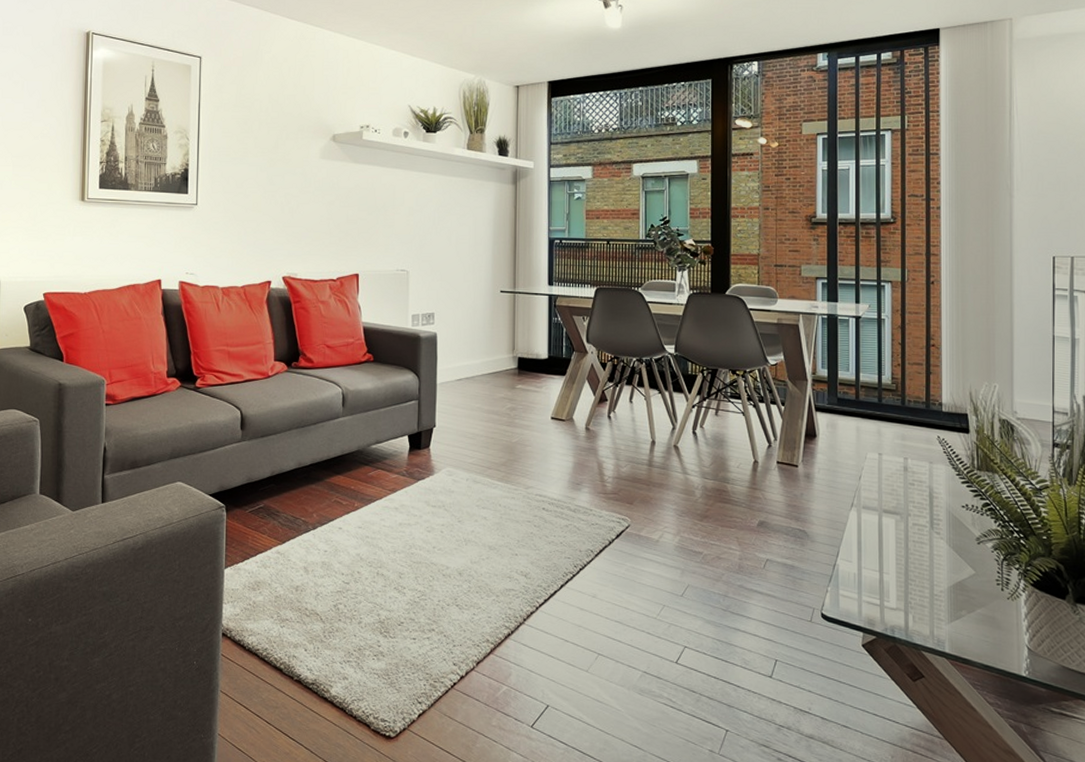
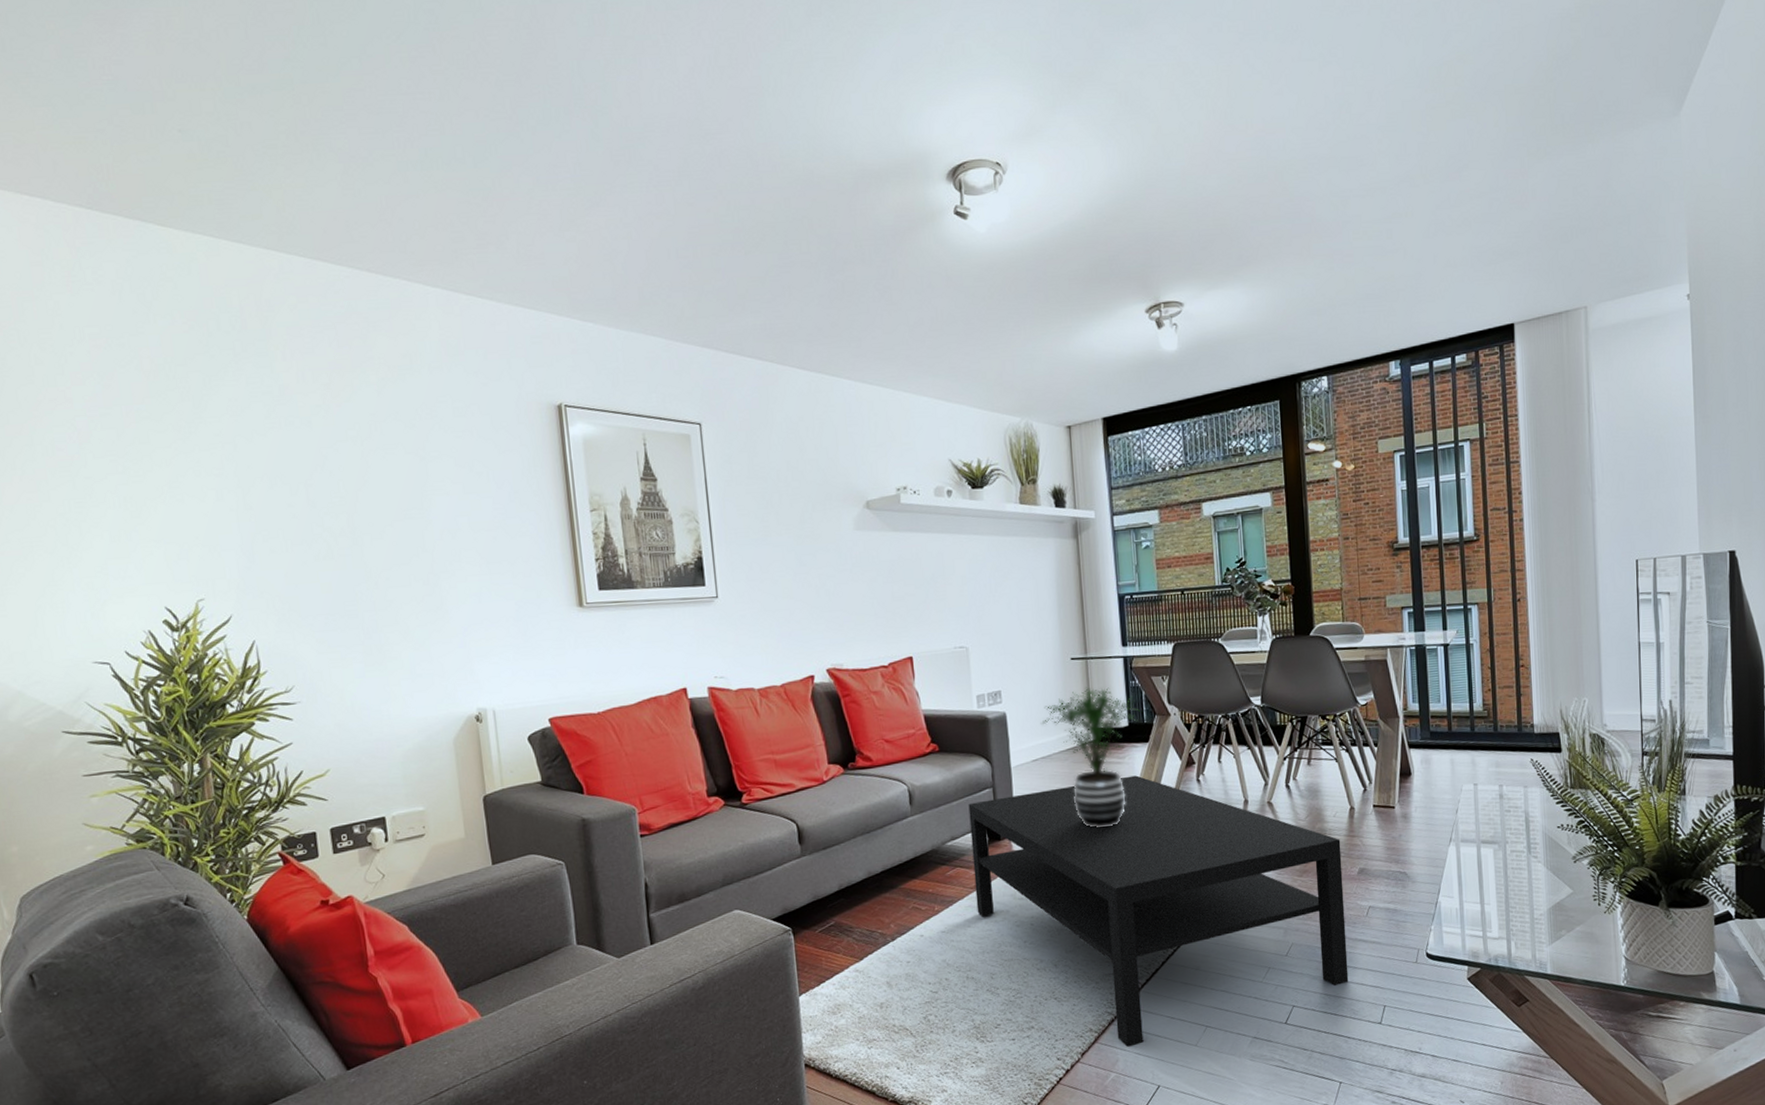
coffee table: none [393,405,742,663] -> present [968,775,1349,1047]
potted plant: none [467,318,562,449] -> present [1040,687,1142,828]

